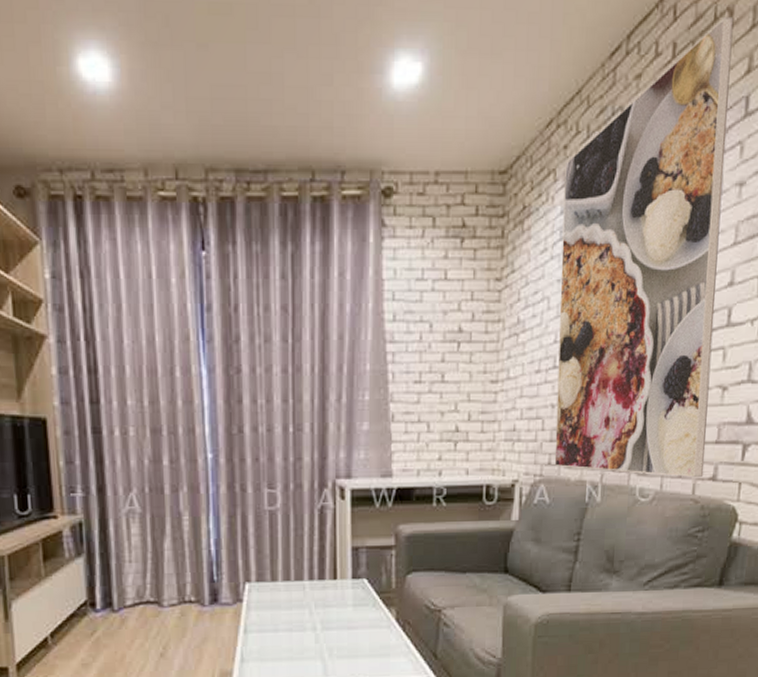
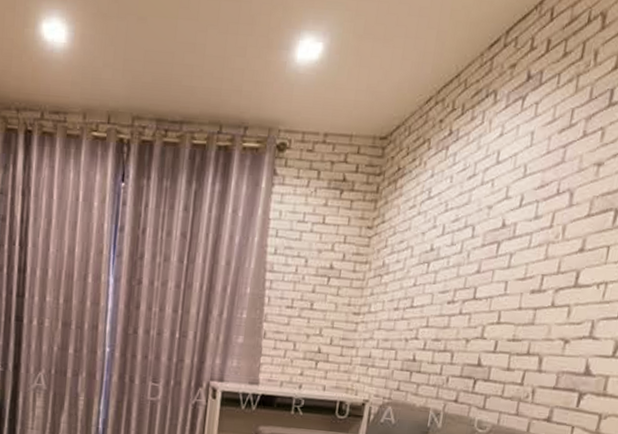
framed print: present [554,16,734,477] -> none [402,19,606,417]

